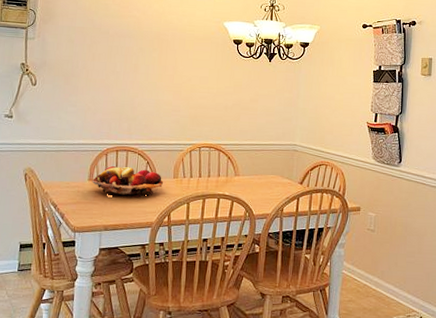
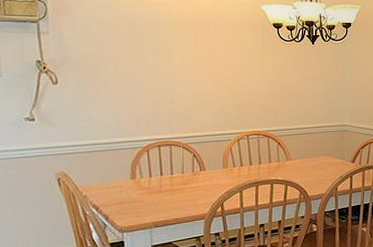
fruit basket: present [92,166,164,198] -> none [135,162,213,192]

